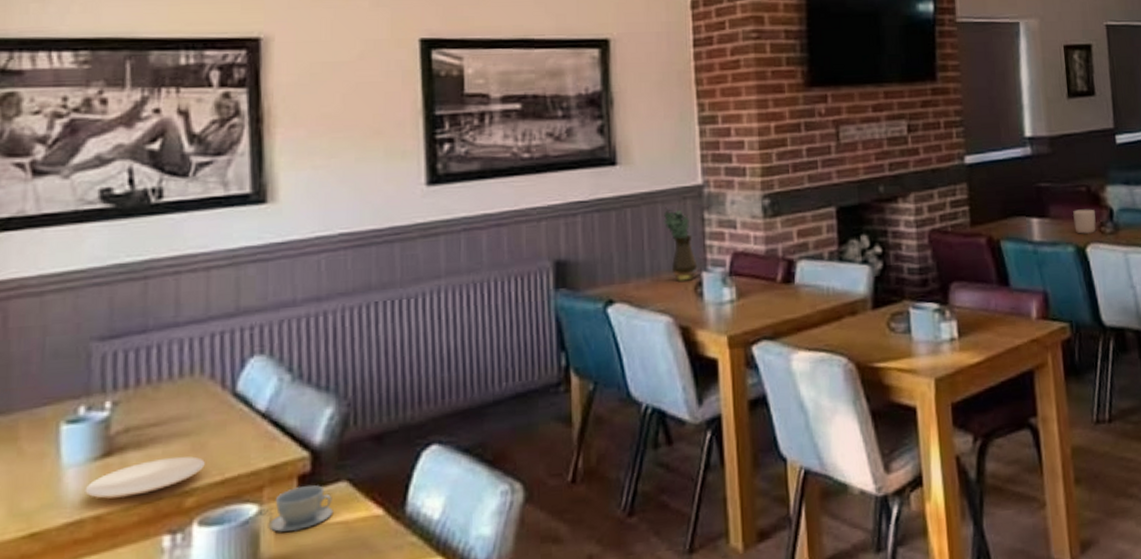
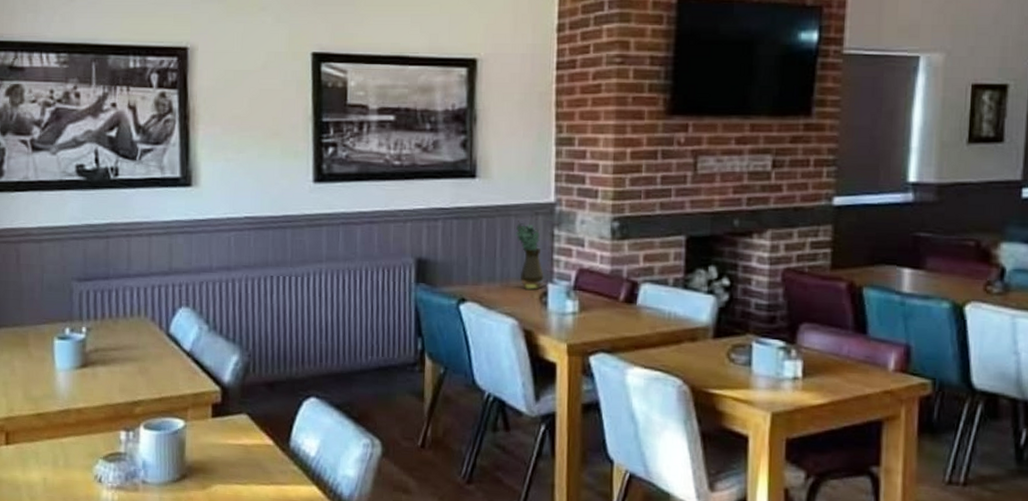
plate: present [85,456,205,499] -> none [70,375,148,399]
teacup: present [268,485,334,532] -> none [191,413,237,446]
mug: present [1072,209,1096,234] -> none [953,264,983,292]

